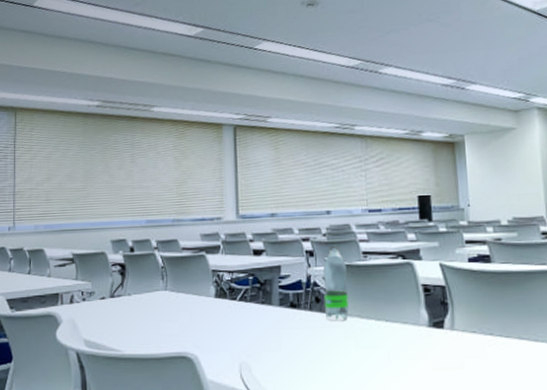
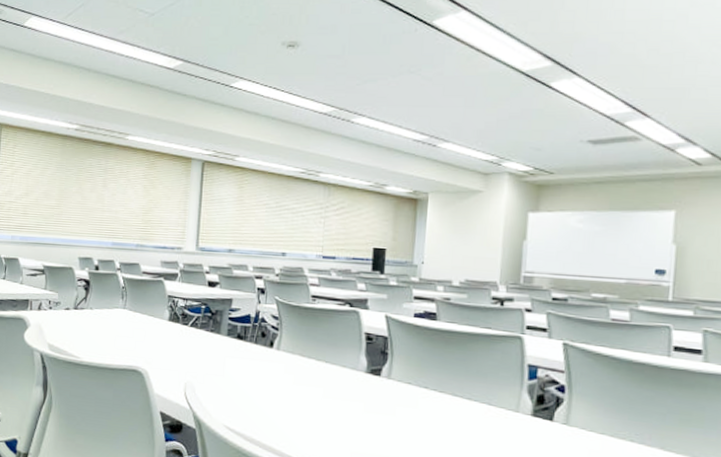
bottle: present [323,245,349,322] -> none [269,285,296,358]

